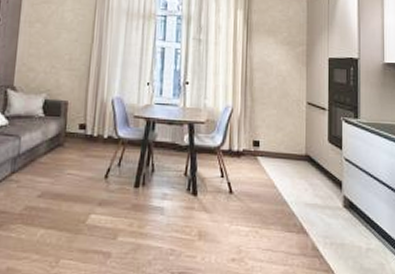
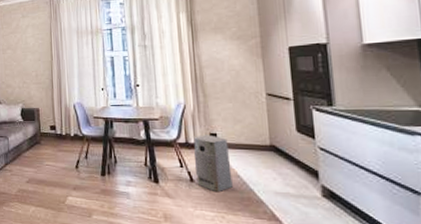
air purifier: none [235,142,270,204] -> present [193,135,233,191]

